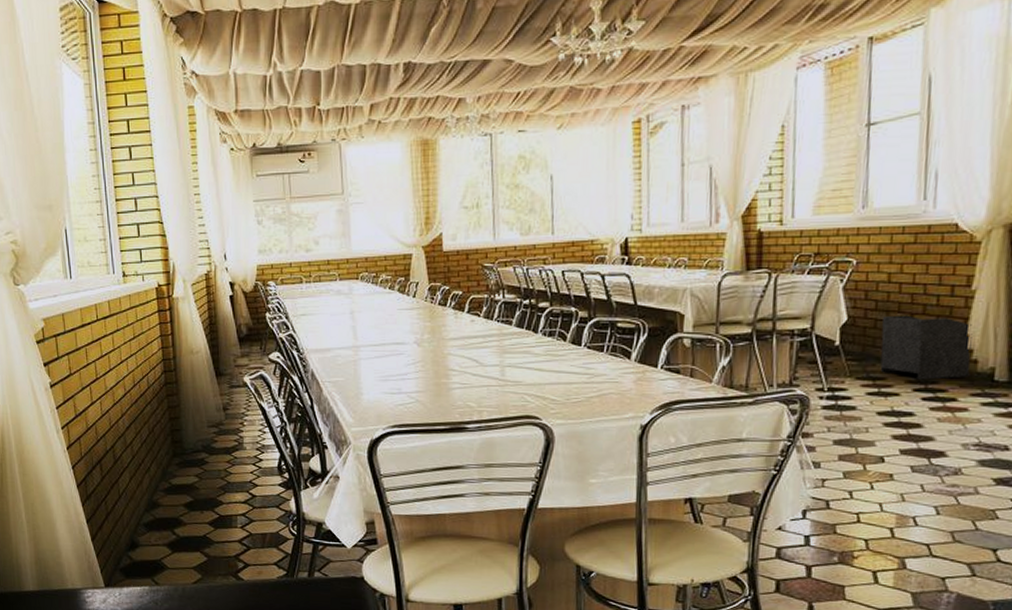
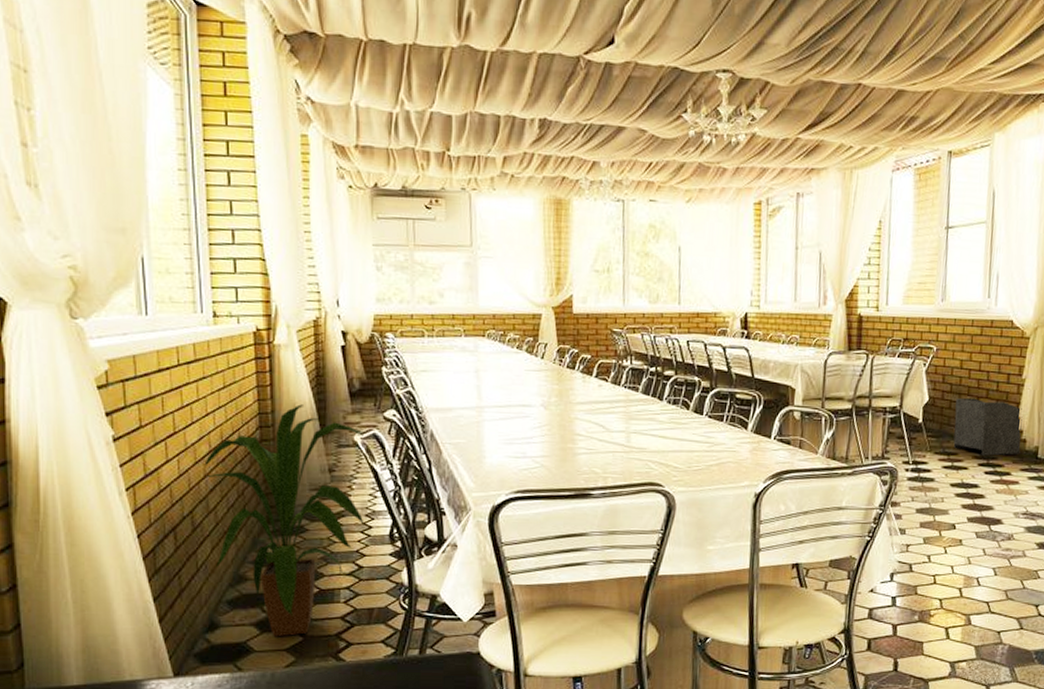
house plant: none [121,350,256,557] -> present [204,404,364,637]

